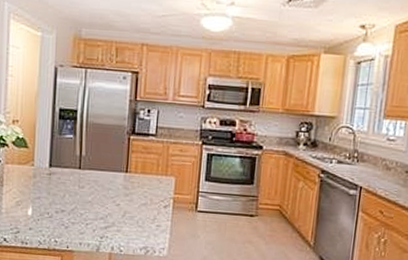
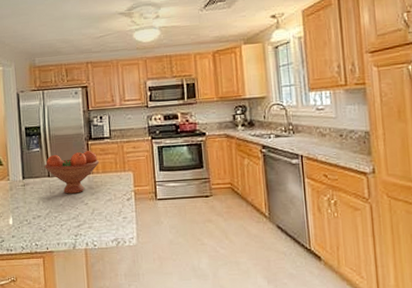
fruit bowl: none [76,144,140,192] -> present [45,151,100,194]

